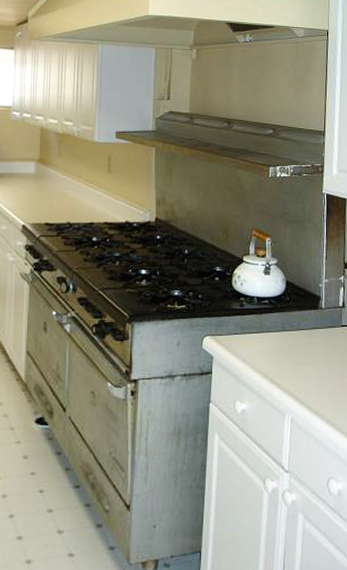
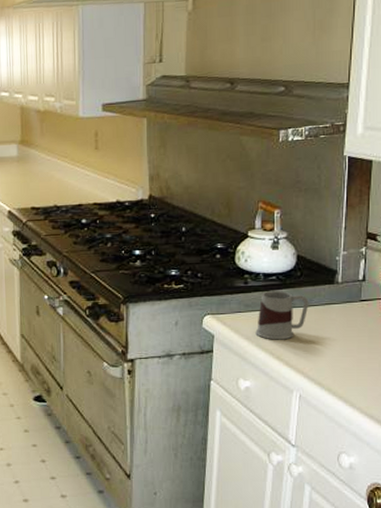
mug: none [251,314,298,363] -> present [255,291,309,340]

